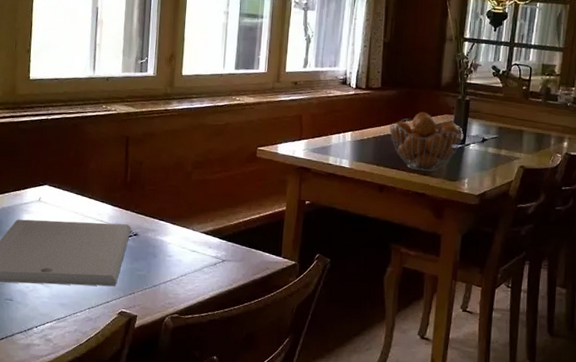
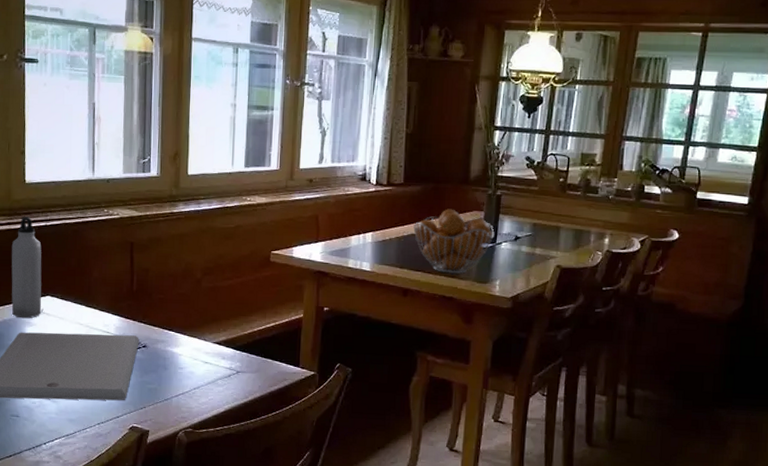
water bottle: none [10,110,42,207] -> present [11,217,42,319]

